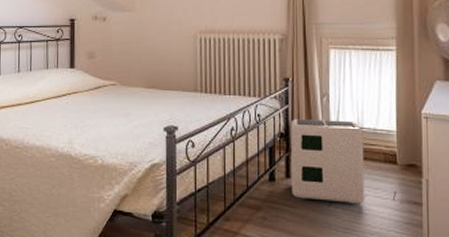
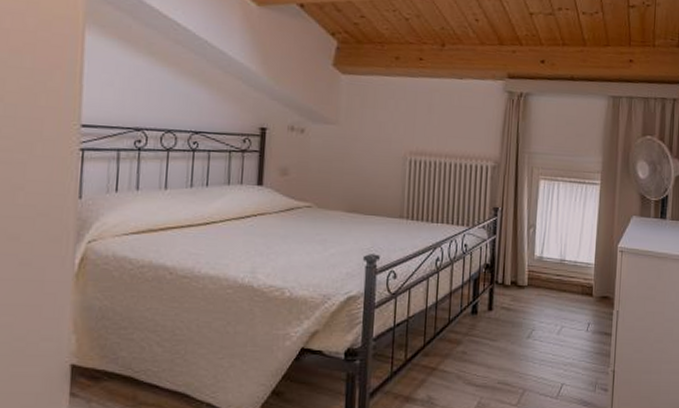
air purifier: present [291,119,365,204] -> none [493,250,565,336]

